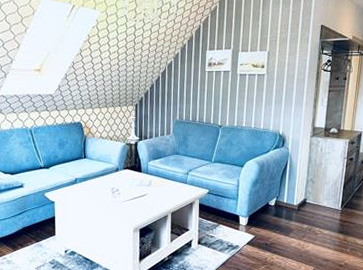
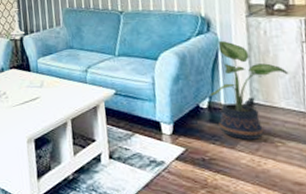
potted plant: none [277,155,332,229] -> present [209,41,289,140]

